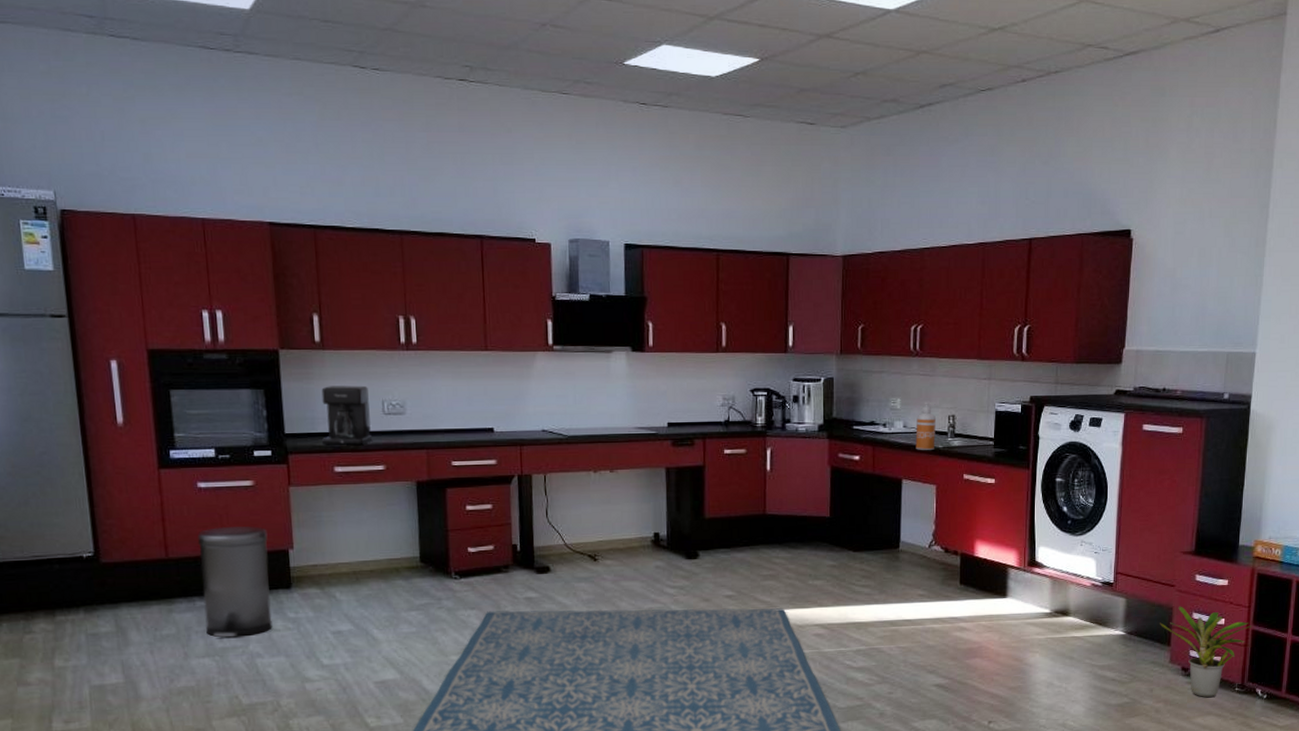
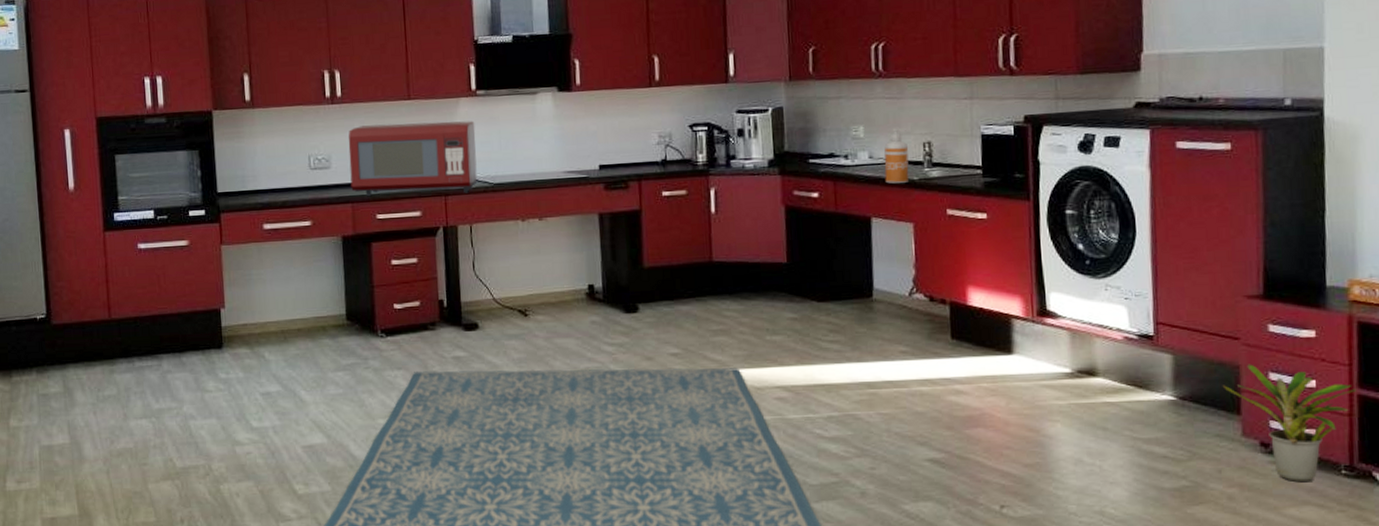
pedal bin: present [197,526,272,638] -> none [136,286,205,399]
coffee maker: present [321,385,373,446] -> none [251,141,300,203]
microwave: none [423,373,552,444] -> present [348,121,478,197]

